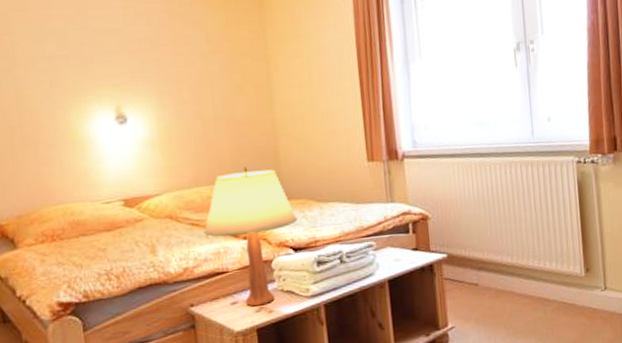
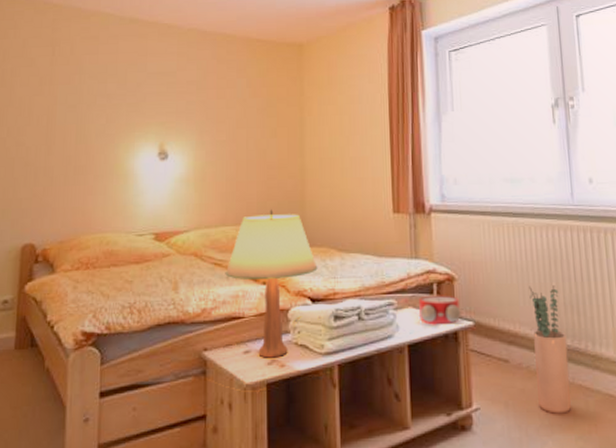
alarm clock: none [396,233,436,260] -> present [419,295,461,324]
vase: none [495,215,533,324] -> present [529,285,572,414]

